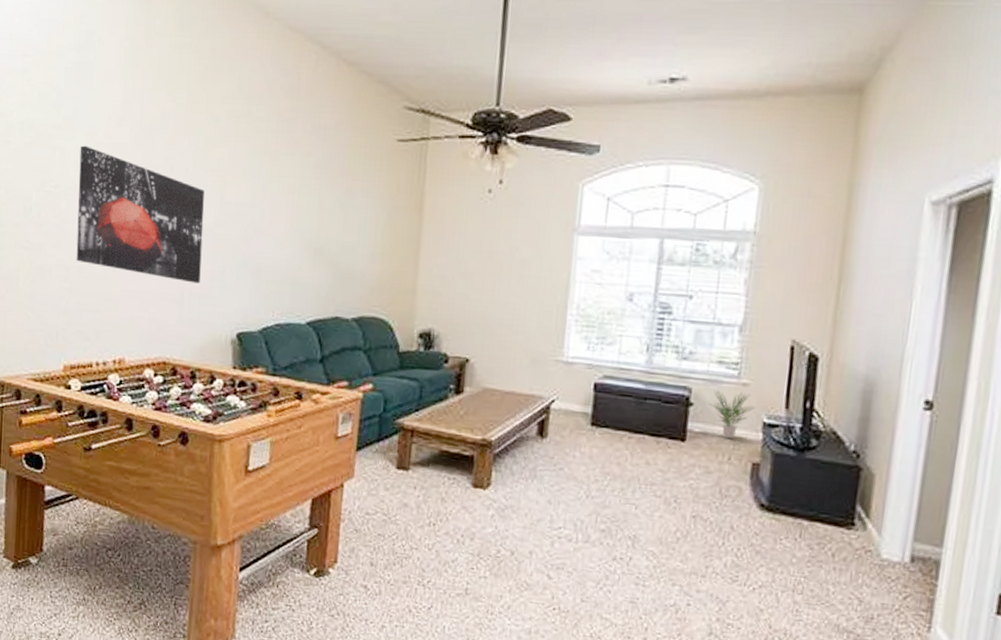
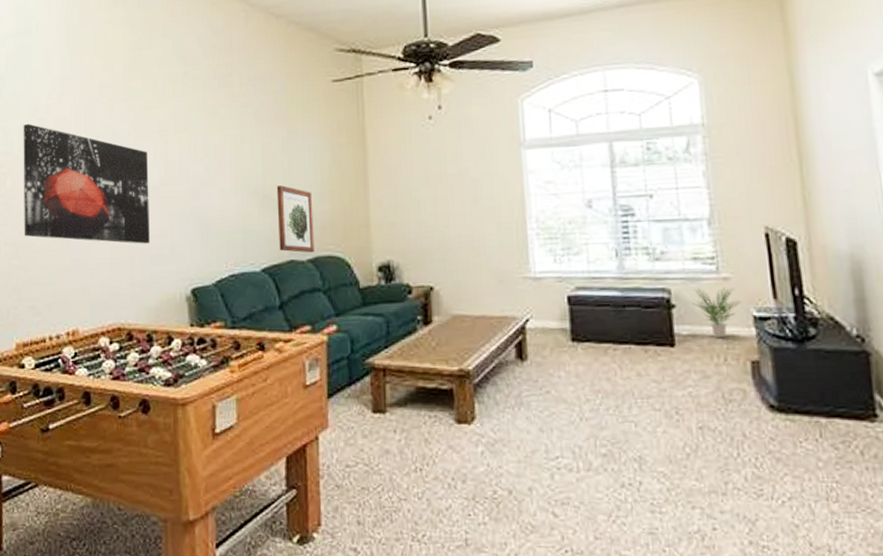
wall art: none [326,242,364,313] -> present [276,185,315,253]

